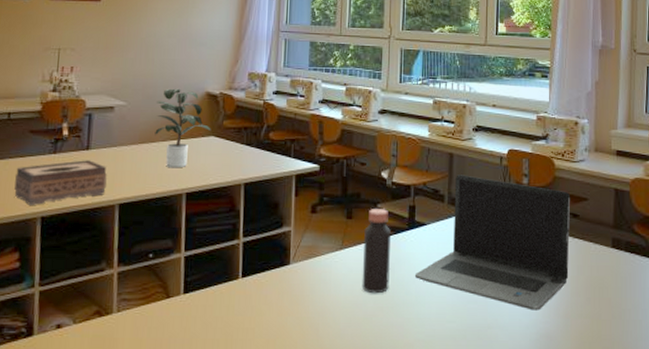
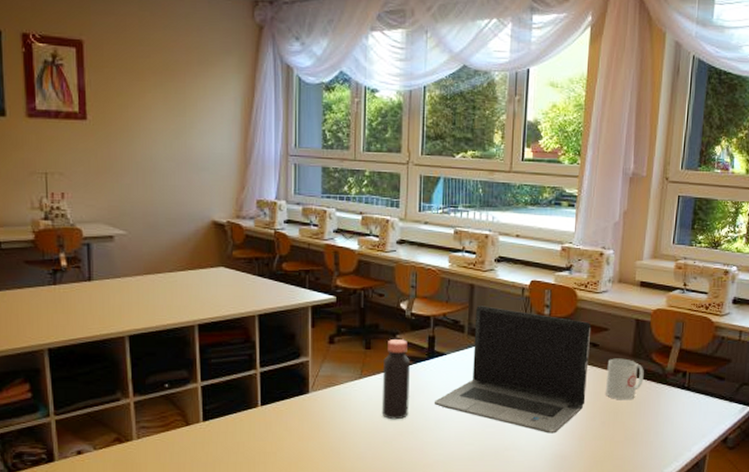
tissue box: present [14,160,107,205] -> none [15,291,113,337]
potted plant: present [155,88,211,168] -> none [159,217,220,300]
mug: none [589,229,627,275] -> present [606,358,644,400]

